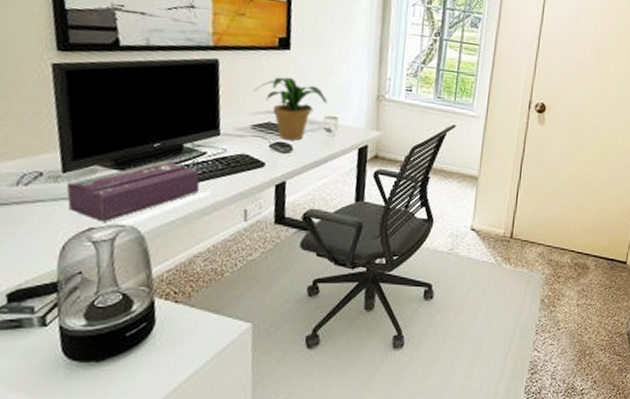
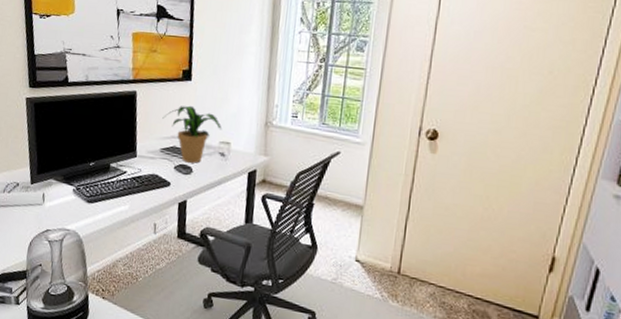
tissue box: present [66,160,200,222] -> none [33,177,122,226]

